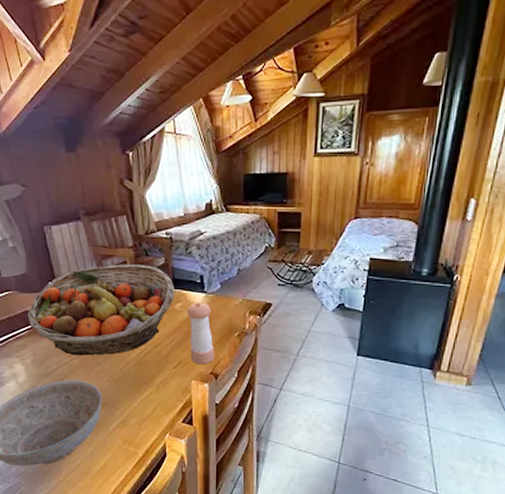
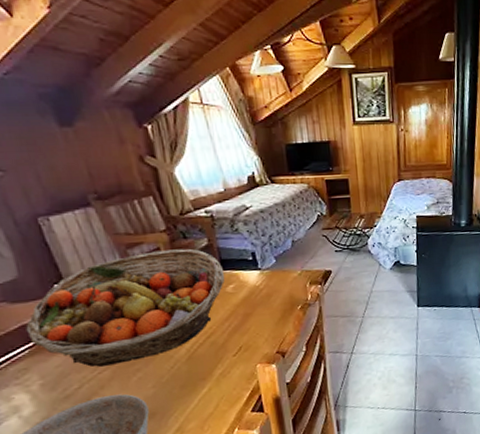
pepper shaker: present [187,302,215,365] -> none [241,280,280,346]

